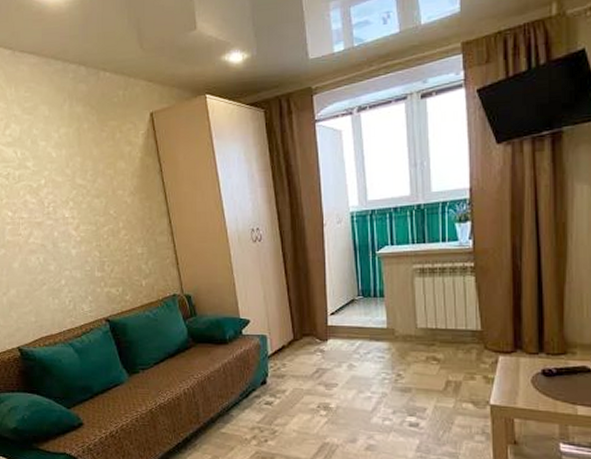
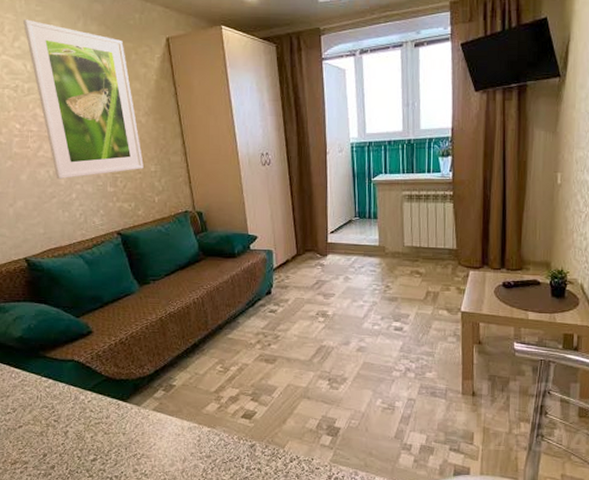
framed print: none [14,106,130,266] -> present [23,19,144,180]

